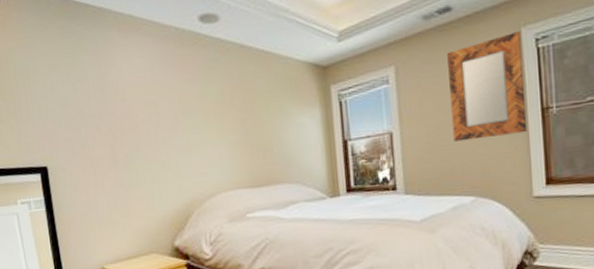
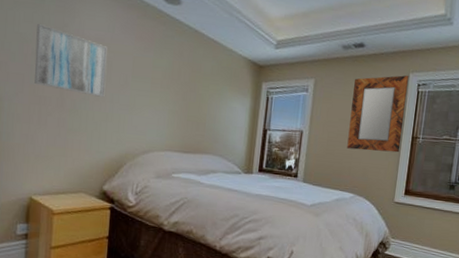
wall art: none [75,81,157,147] -> present [34,24,107,97]

